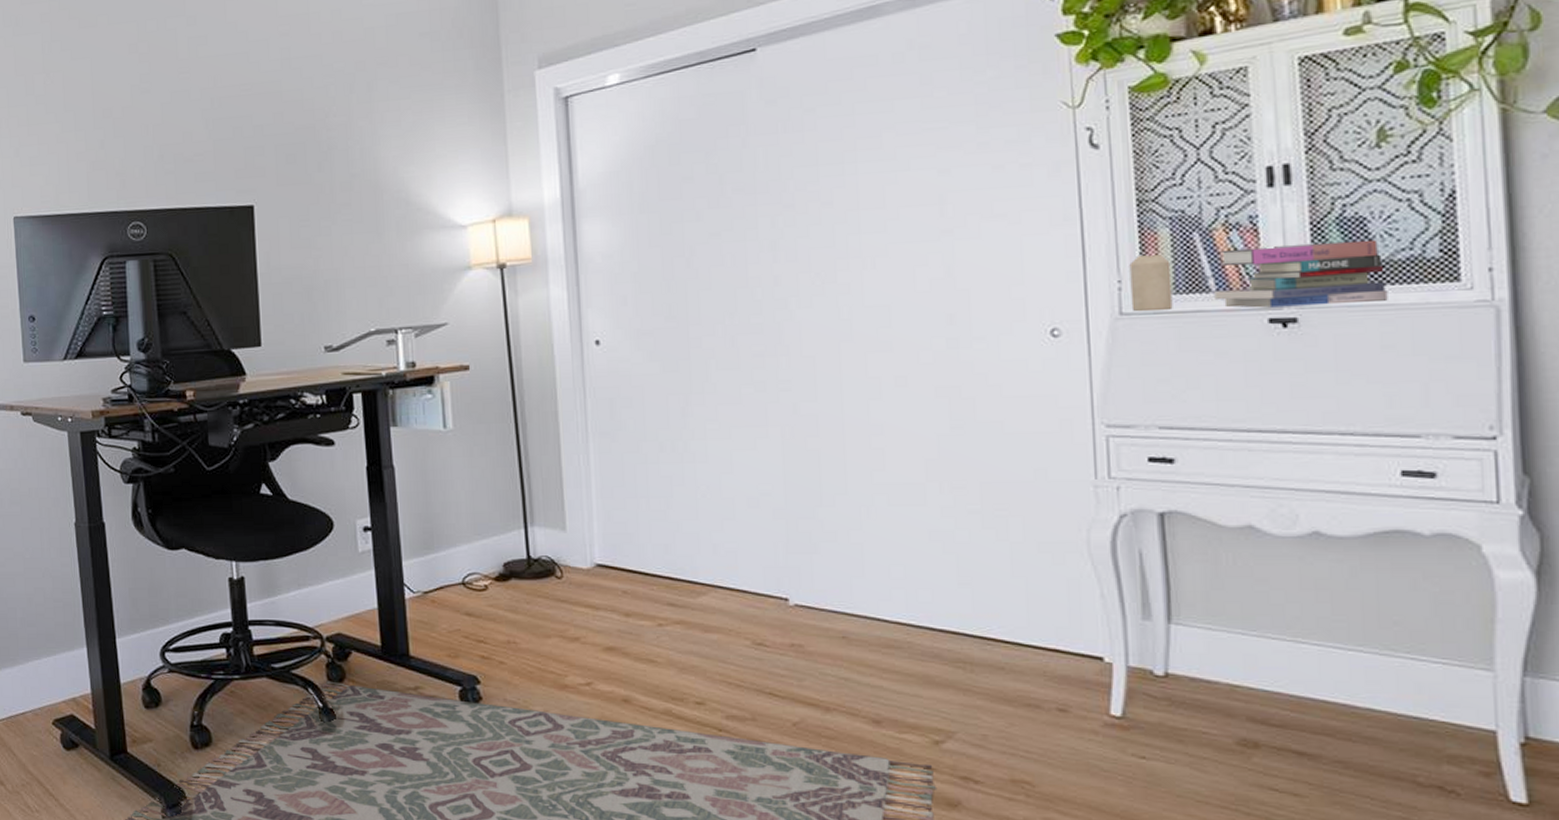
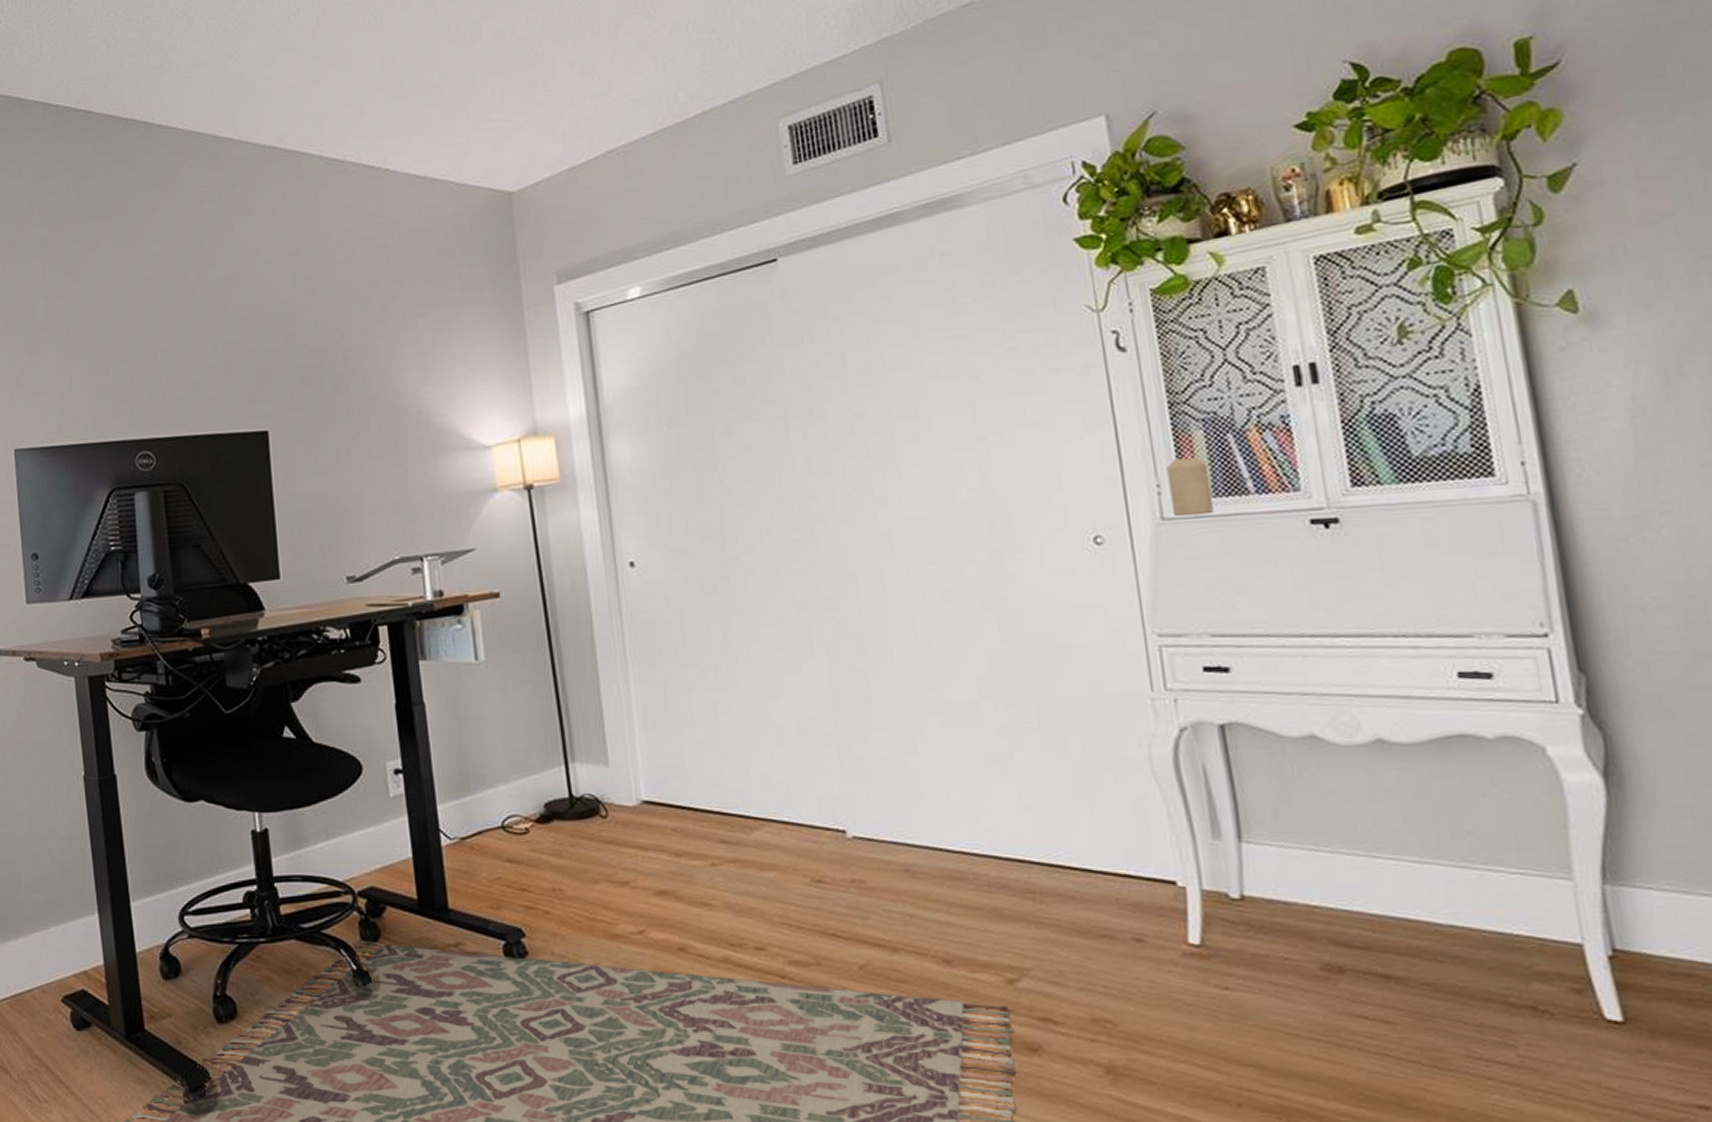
books: present [1214,239,1388,309] -> none [1254,436,1426,510]

